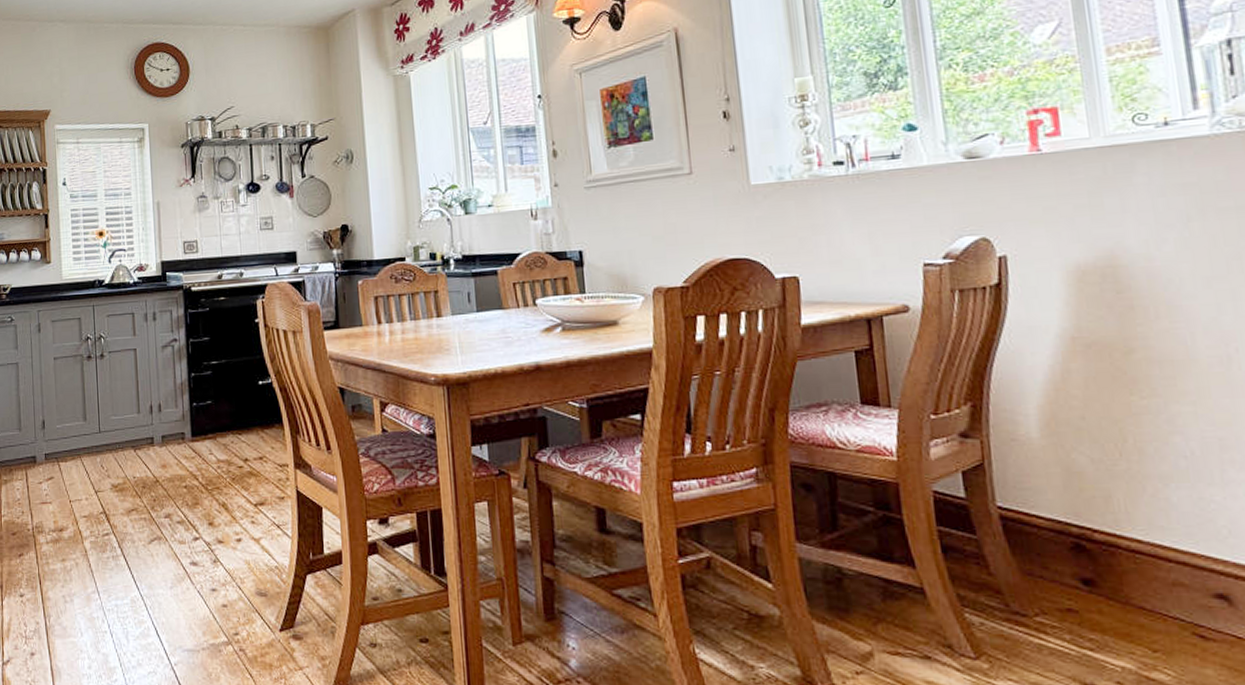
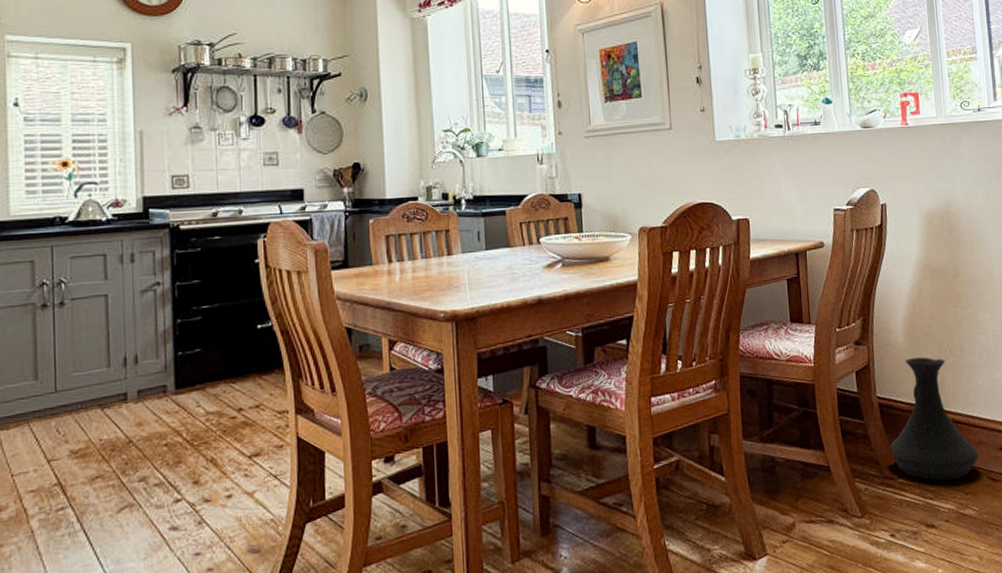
vase: none [1017,459,1175,628] -> present [889,357,979,481]

